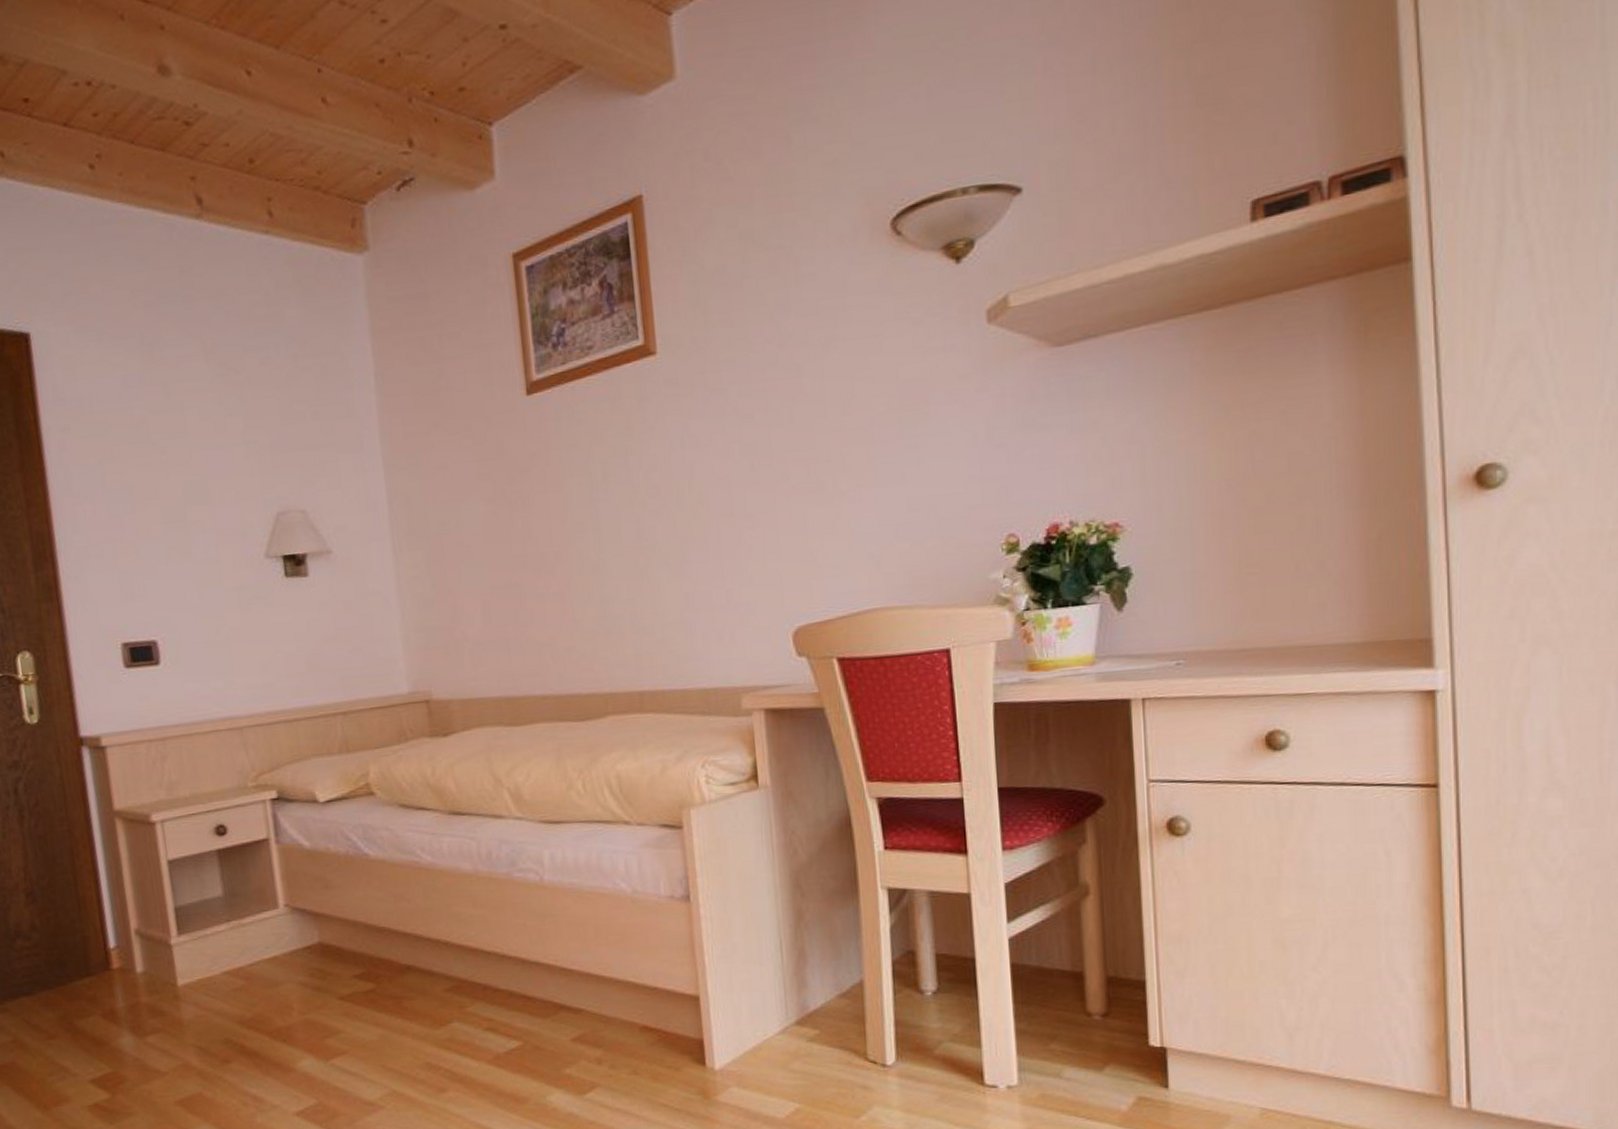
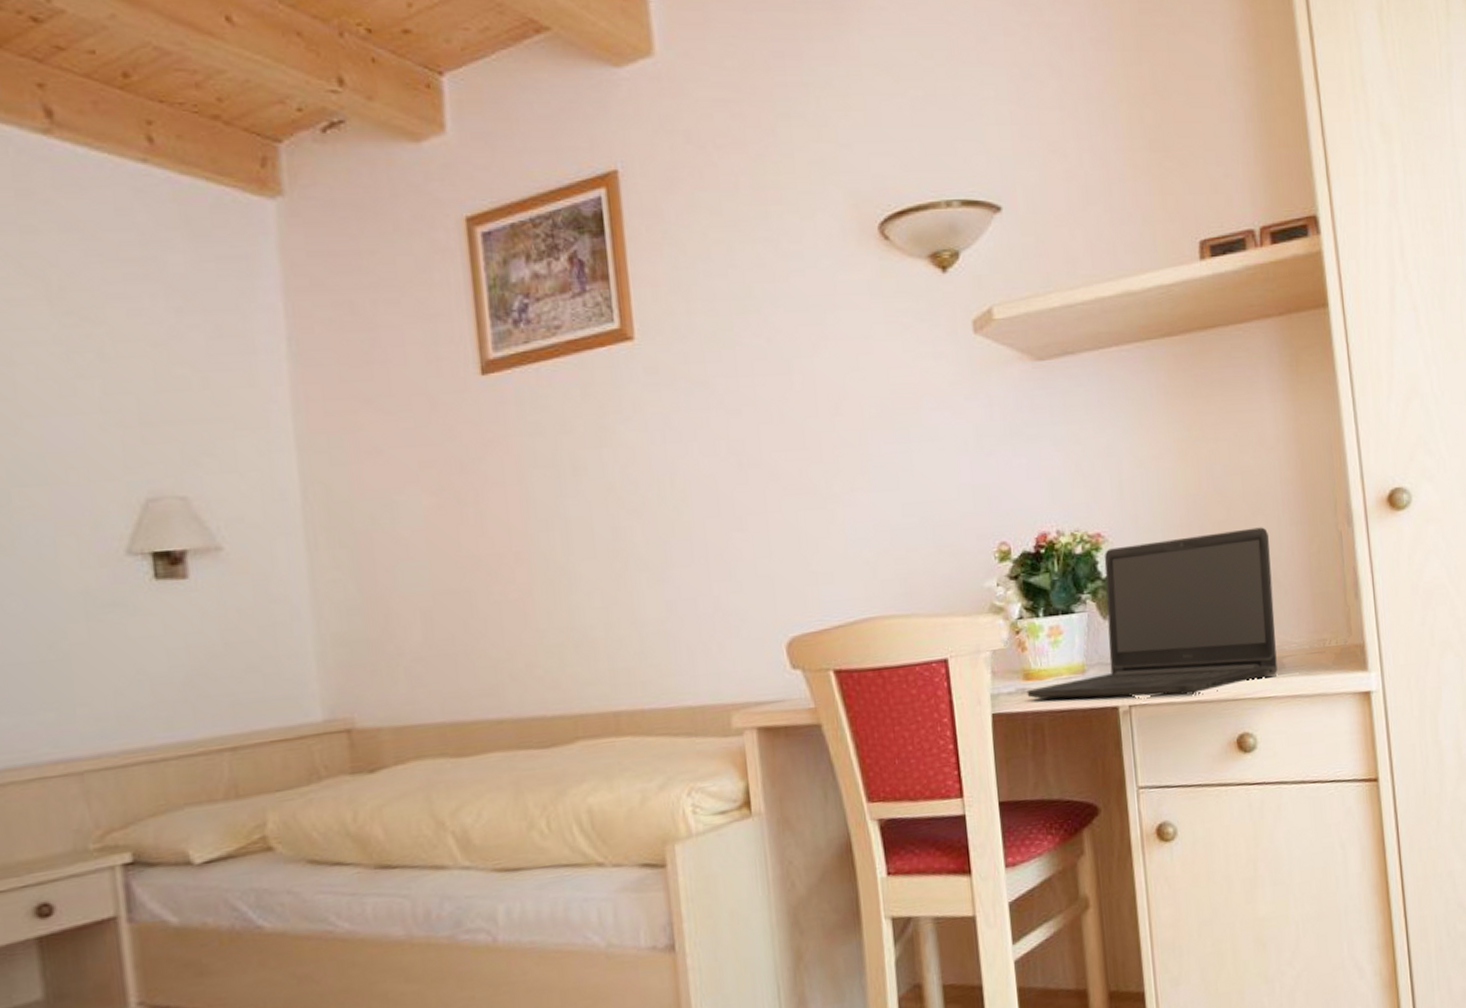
laptop: none [1031,512,1320,691] -> present [1027,527,1278,700]

